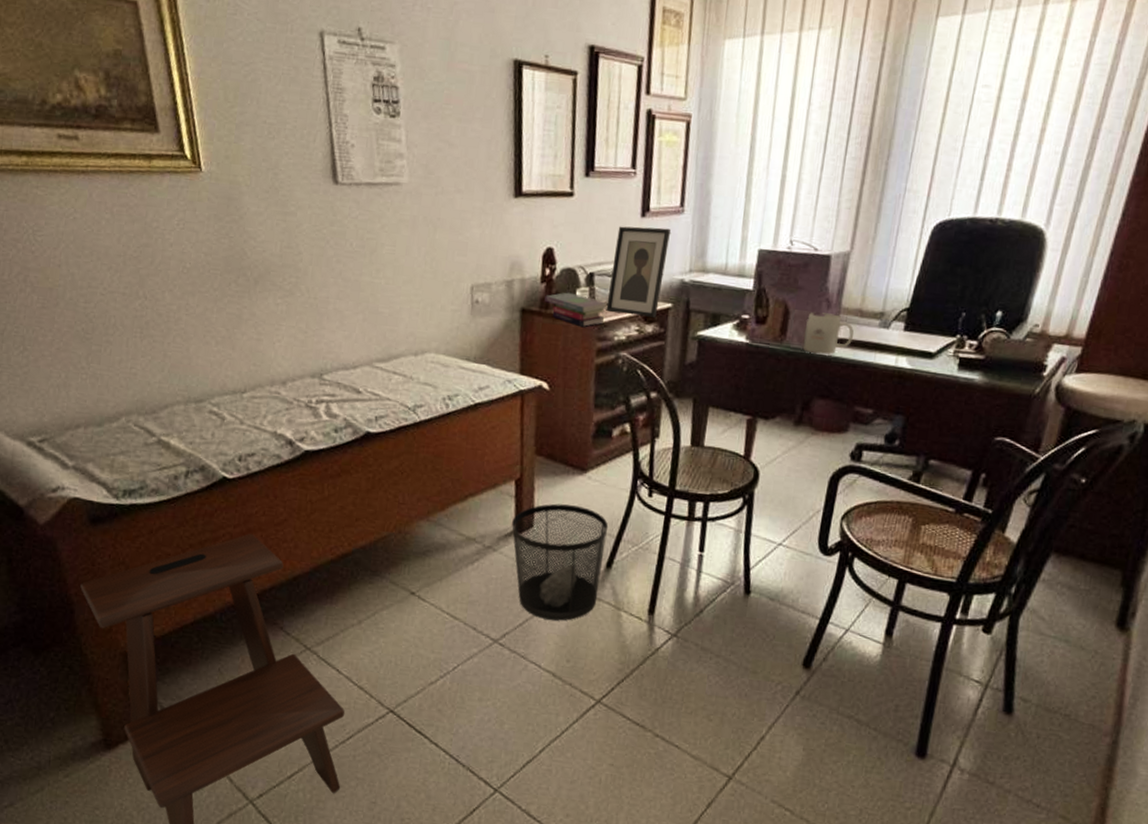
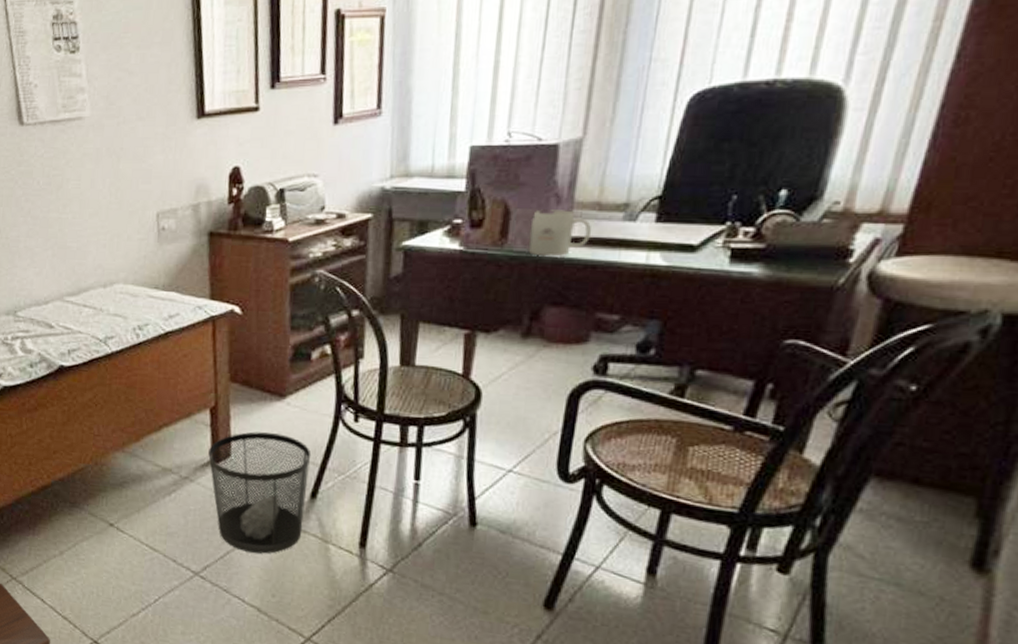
books: present [544,292,607,328] -> none [233,211,299,247]
picture frame: present [606,226,671,318] -> none [299,134,368,230]

